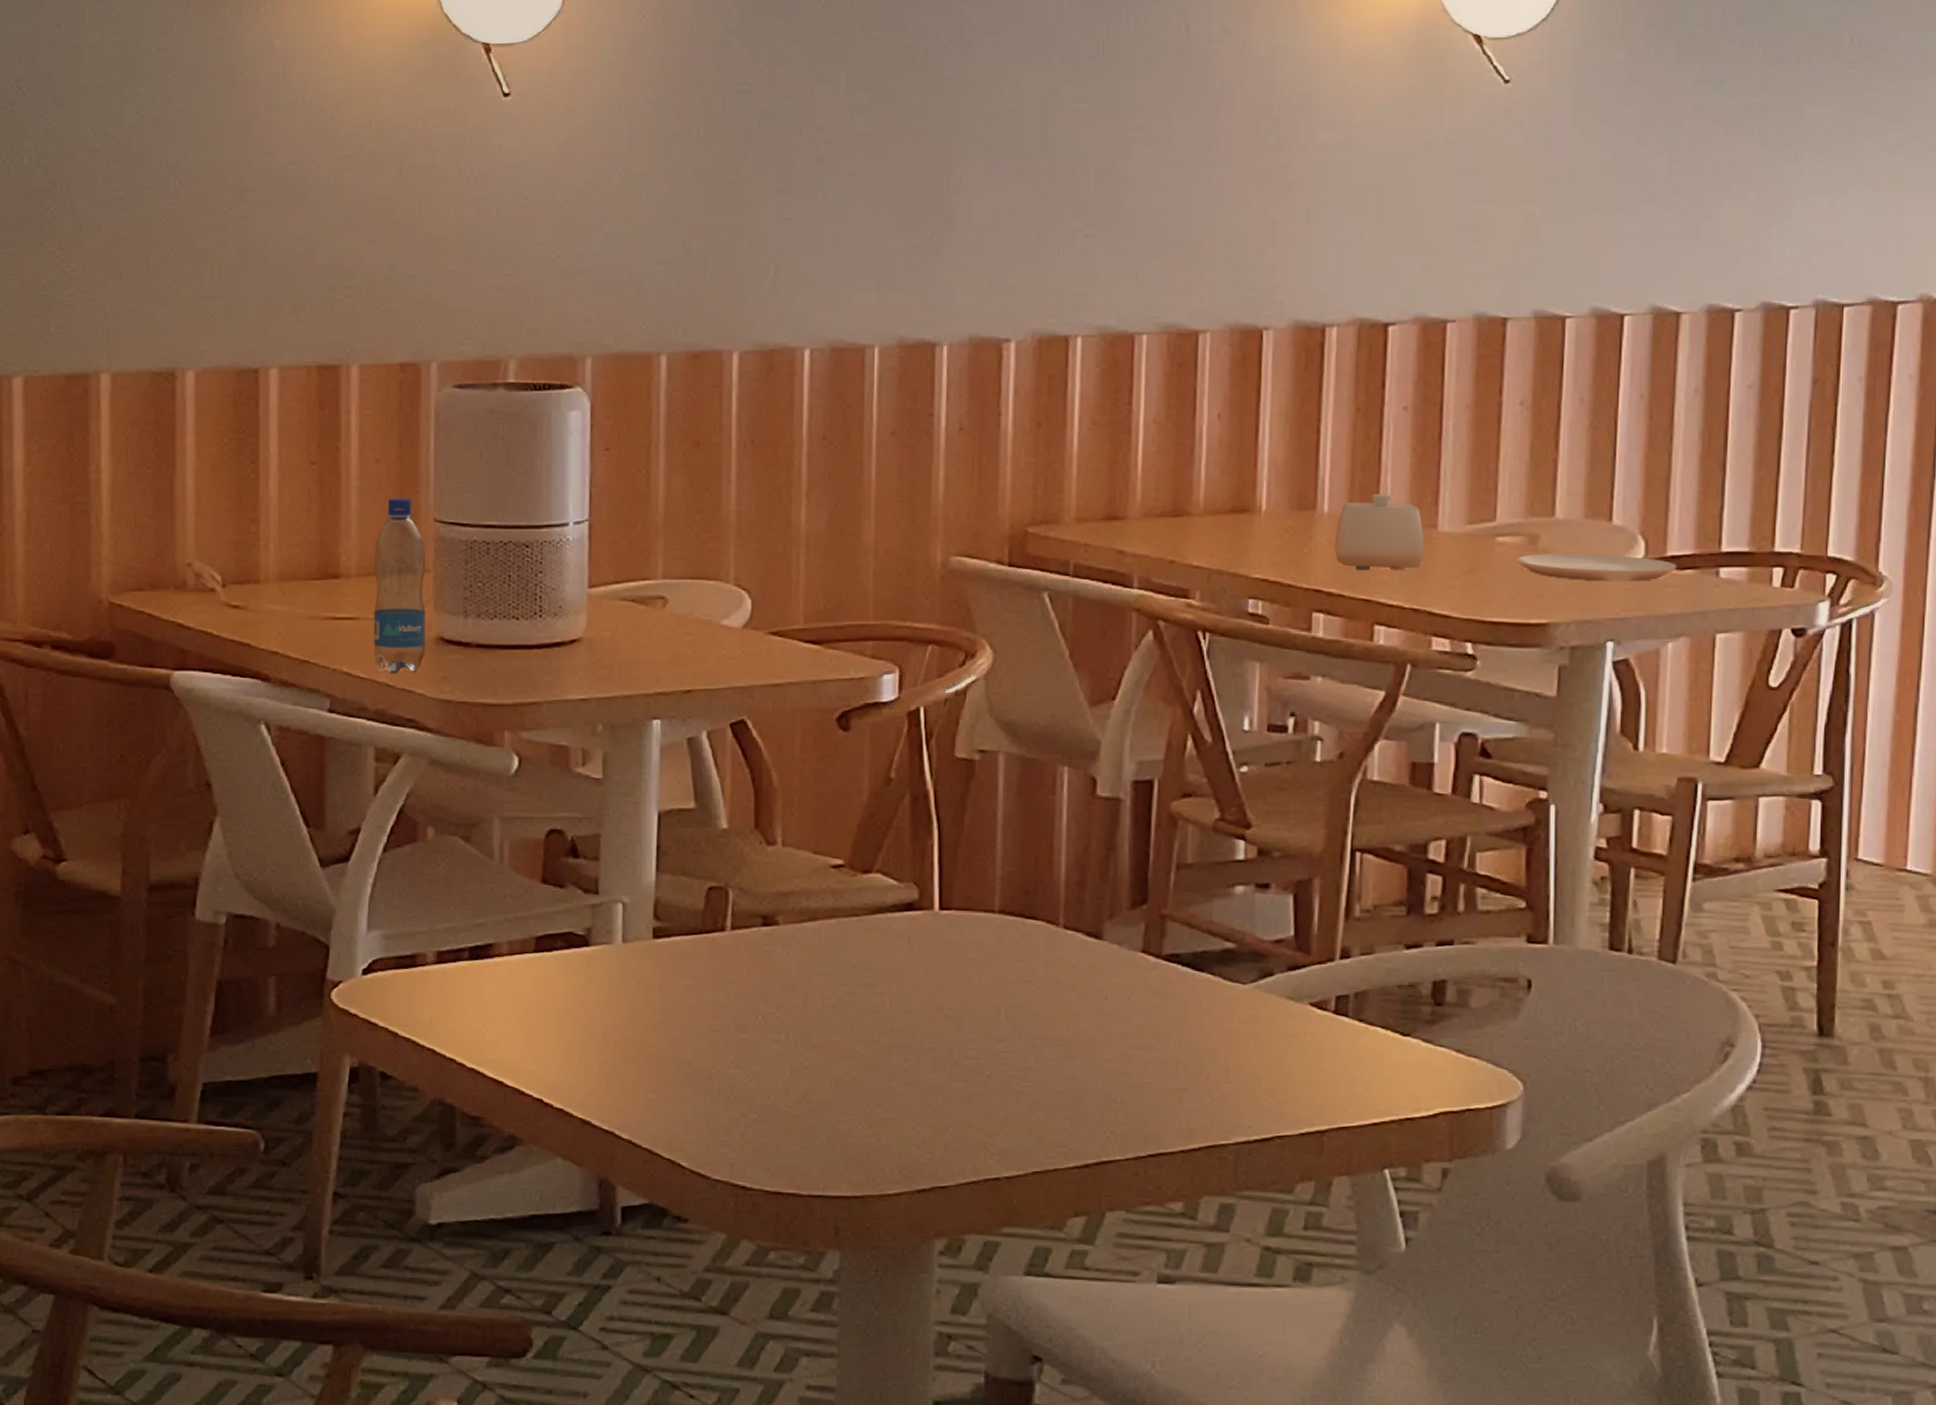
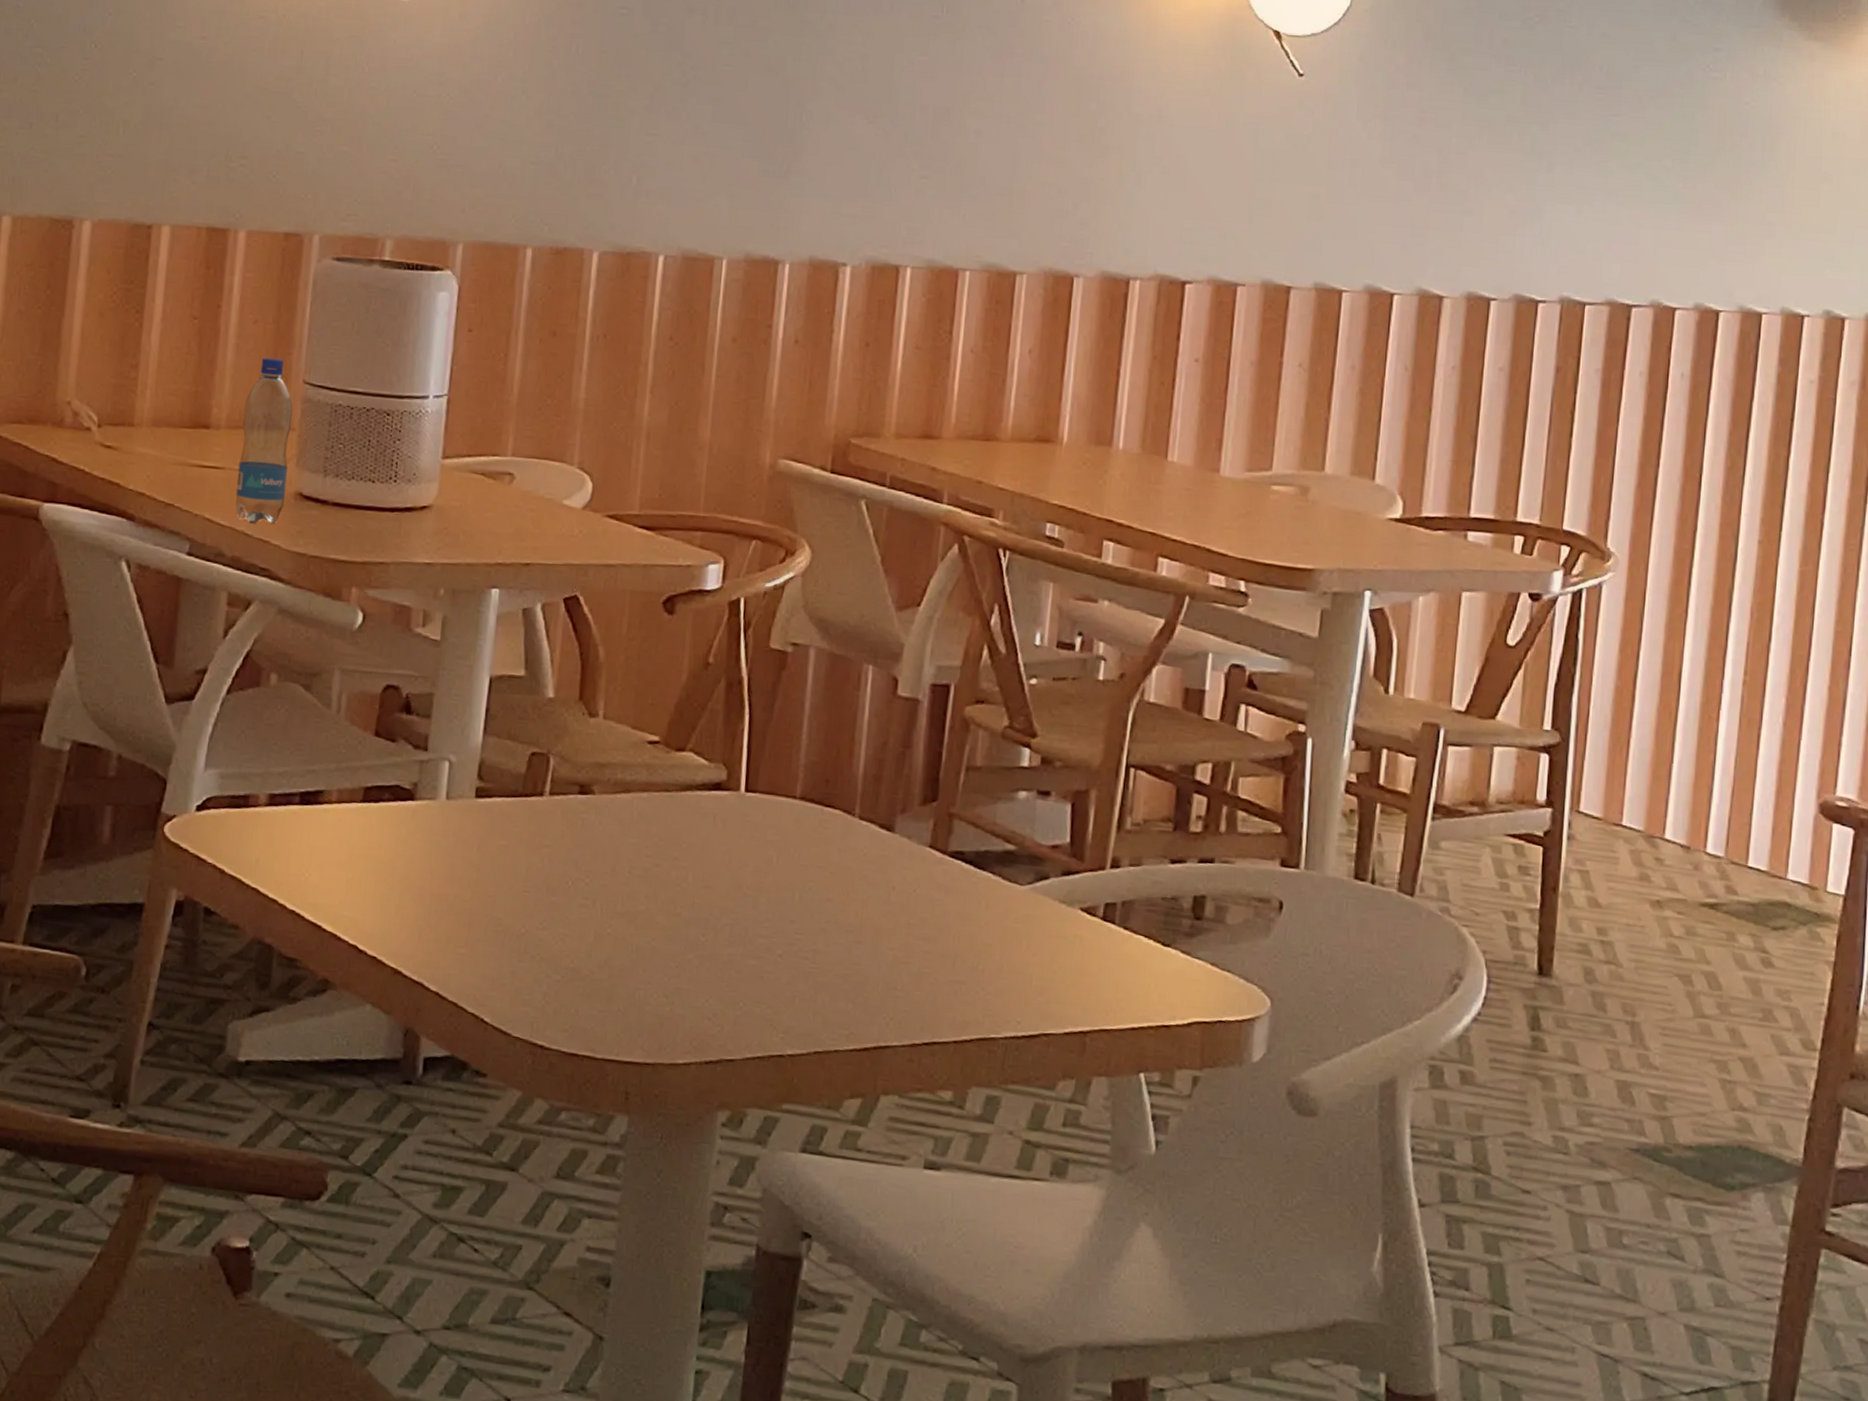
sugar bowl: present [1334,493,1425,571] -> none [1126,435,1207,509]
plate: present [1517,554,1677,582] -> none [1288,504,1430,538]

